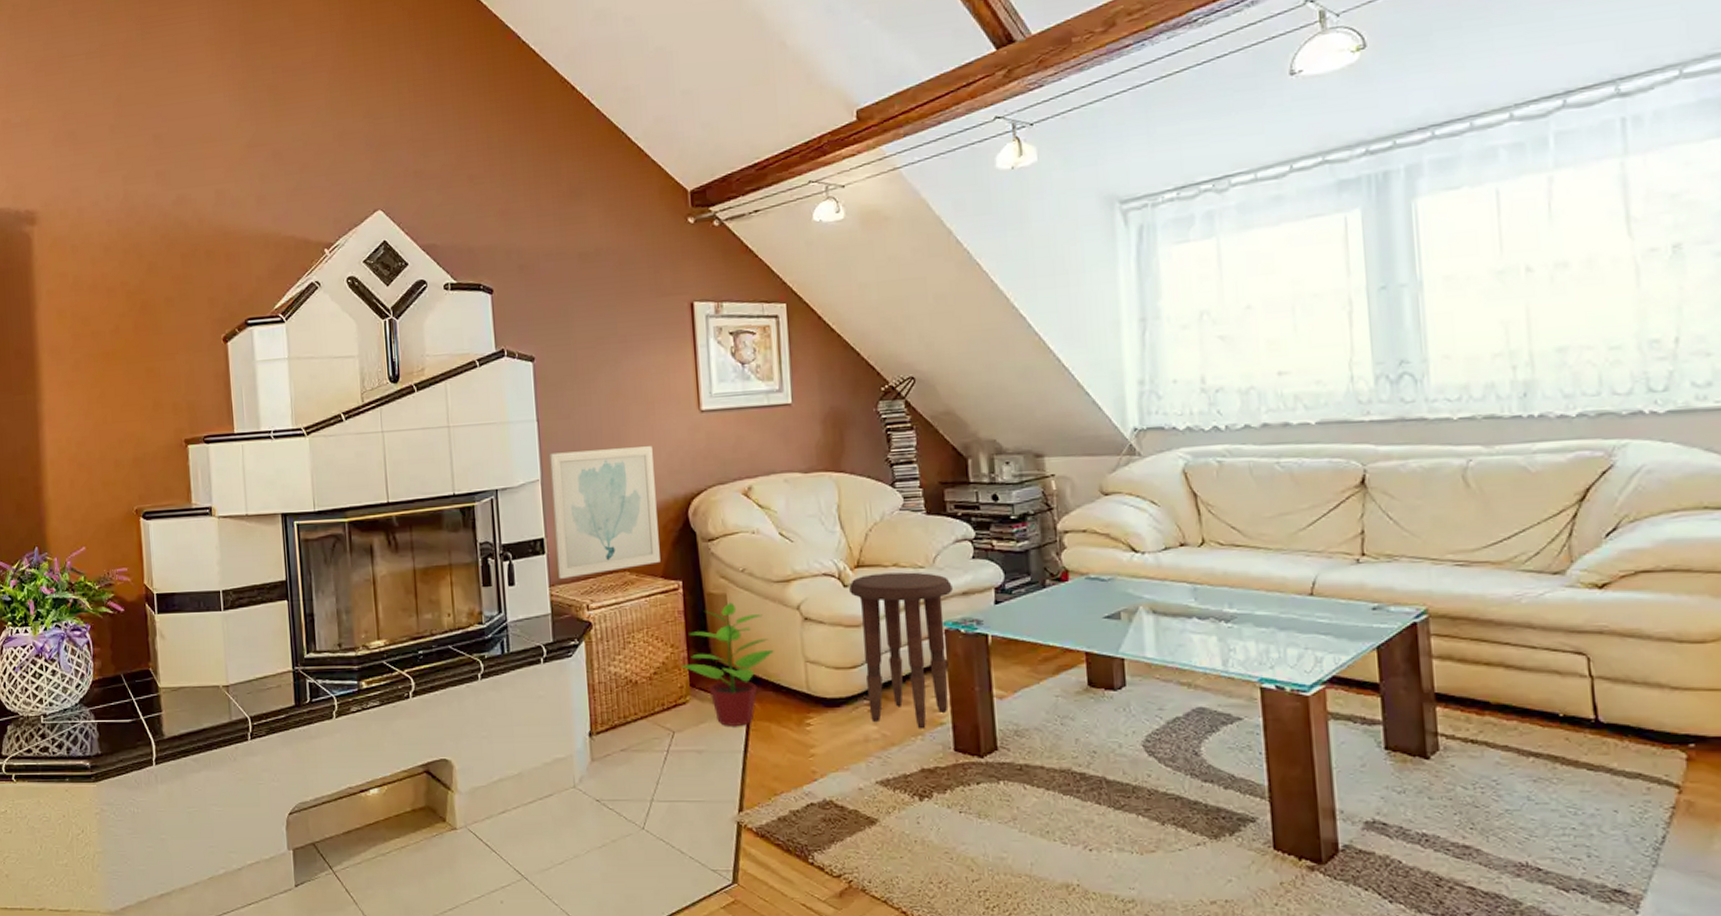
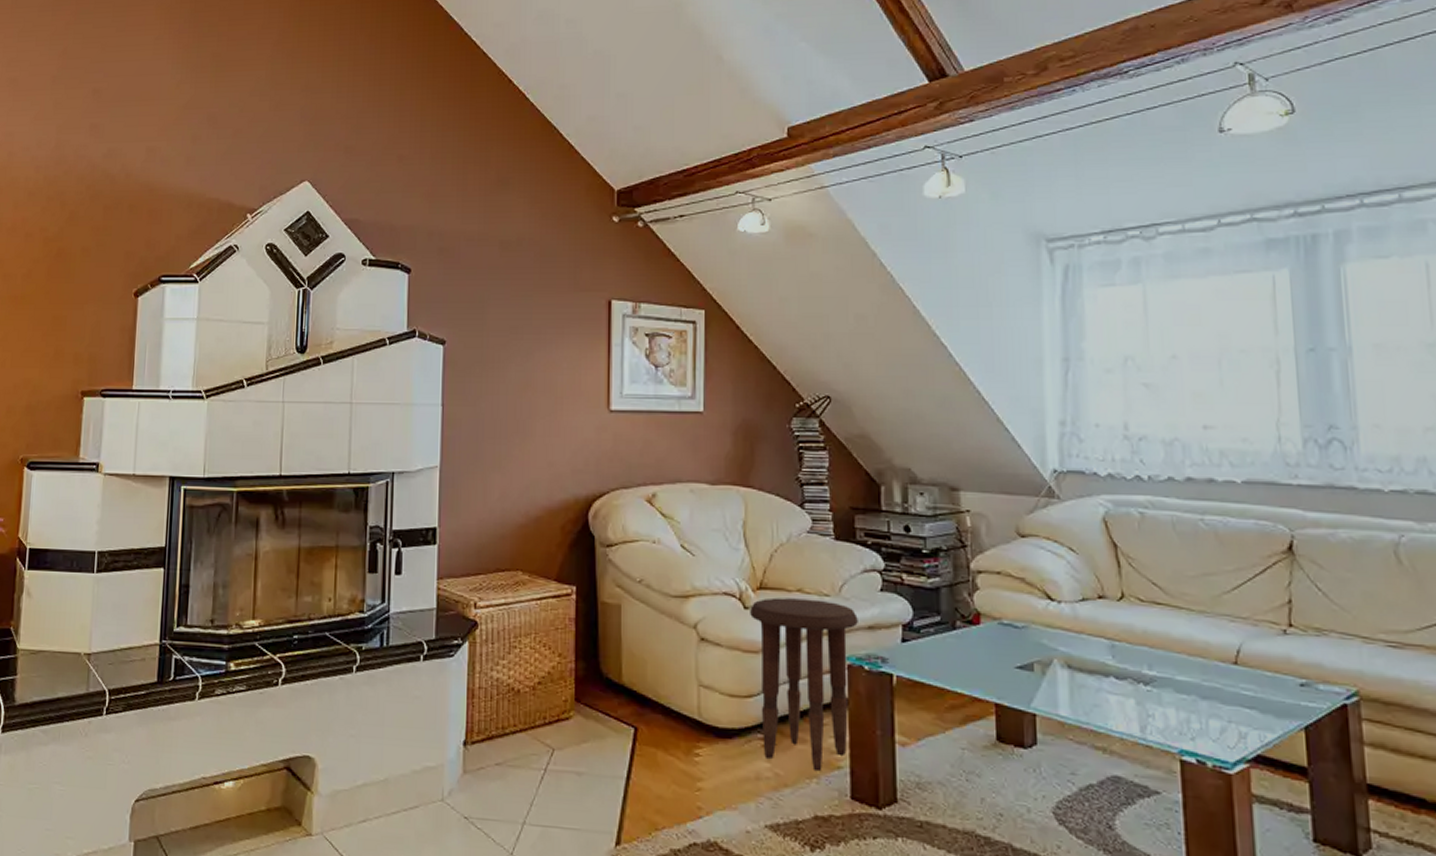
wall art: present [550,446,661,579] -> none [448,440,557,573]
potted plant: present [681,601,774,727] -> none [567,612,666,751]

